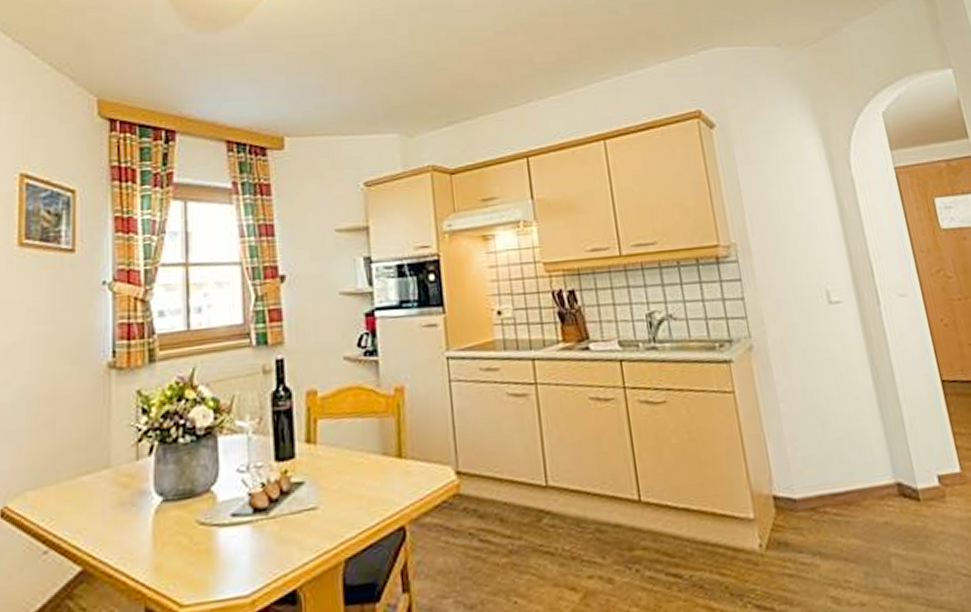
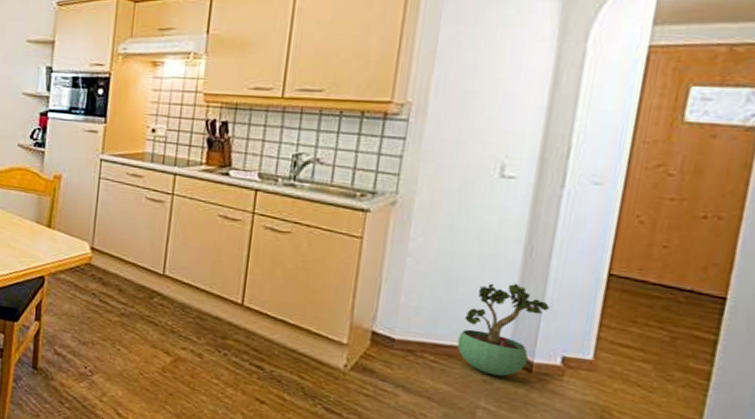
potted plant: none [847,409,913,515] -> present [457,283,549,377]

